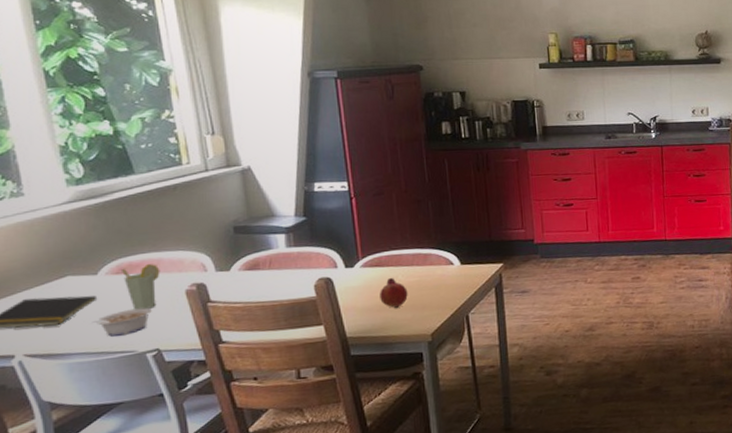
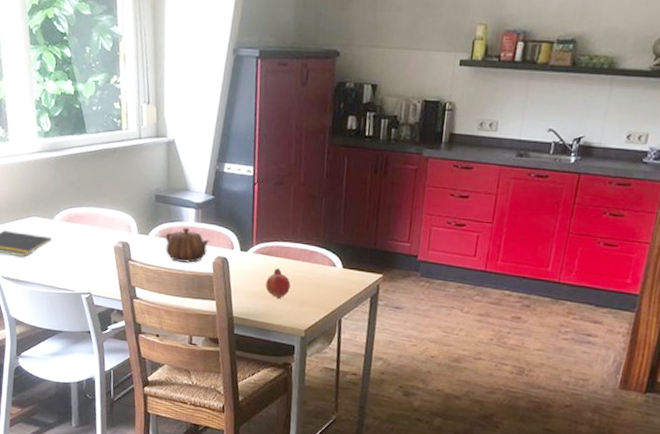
legume: present [83,307,152,337] -> none [41,254,89,276]
cup: present [122,263,160,310] -> none [70,216,98,257]
teapot: none [251,254,308,293] -> present [165,227,210,263]

